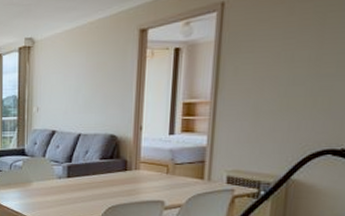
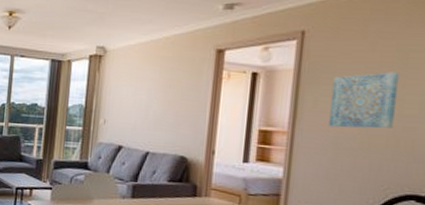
wall art: none [249,33,318,93] -> present [329,72,400,129]

